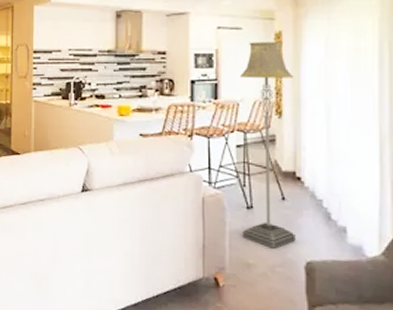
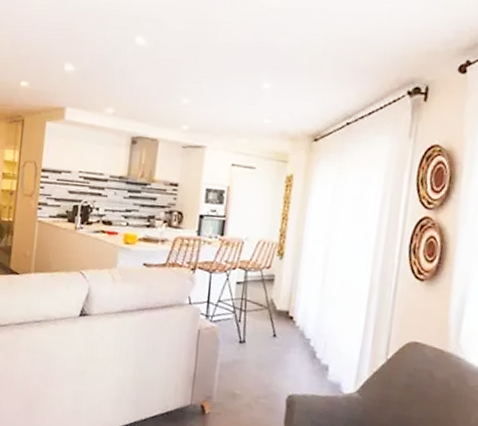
floor lamp: present [240,42,295,249] -> none [232,182,299,382]

